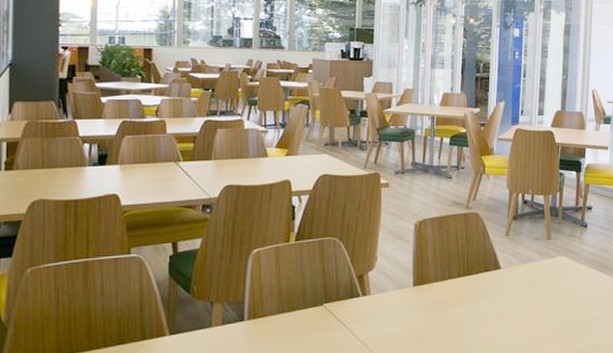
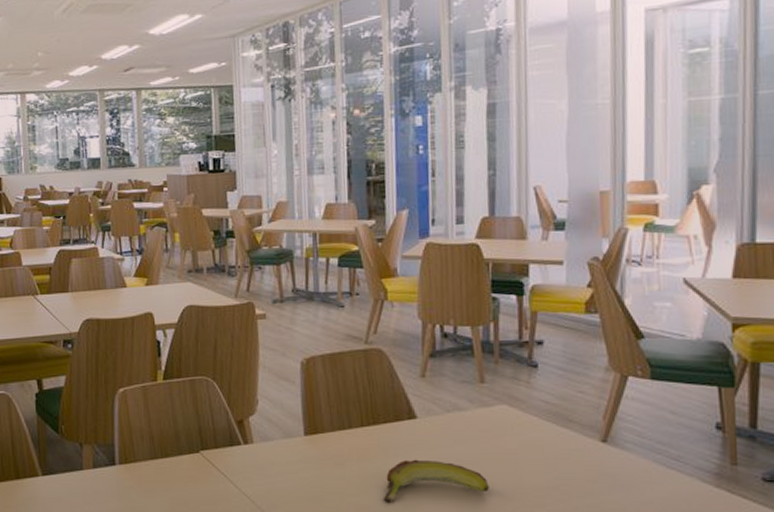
banana: none [471,302,549,339] -> present [383,459,489,502]

